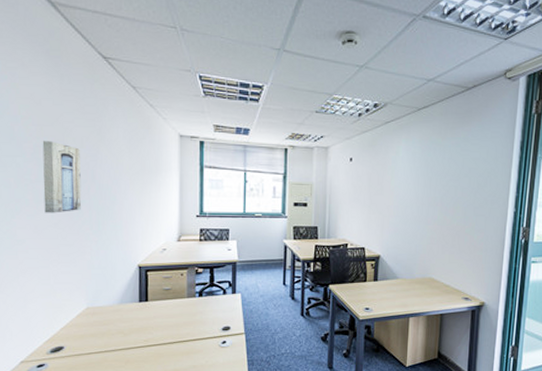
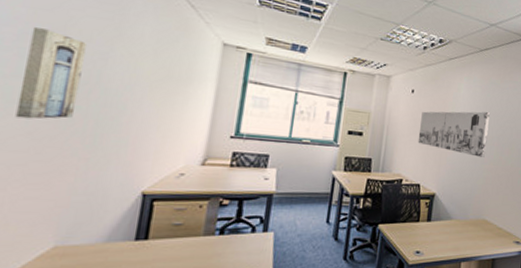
wall art: none [359,173,431,218] -> present [418,111,490,157]

